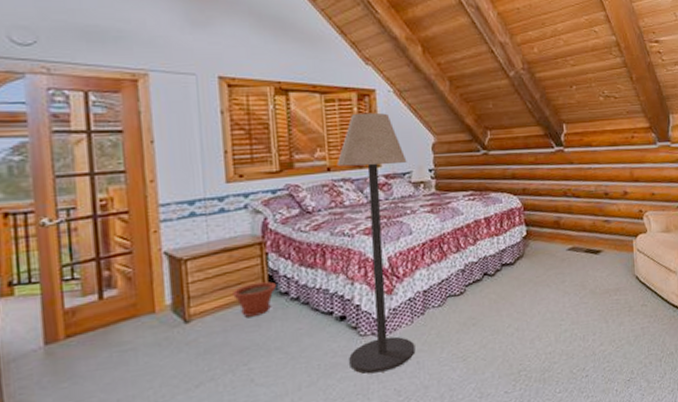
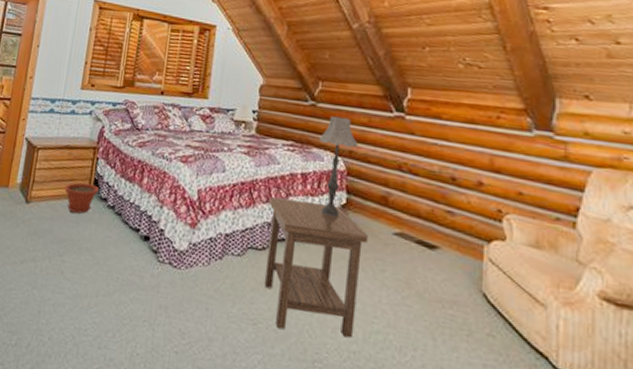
floor lamp: present [336,112,416,374] -> none [143,45,233,308]
side table: none [460,239,548,356] -> present [264,197,368,339]
table lamp: none [494,159,530,250] -> present [318,115,359,218]

